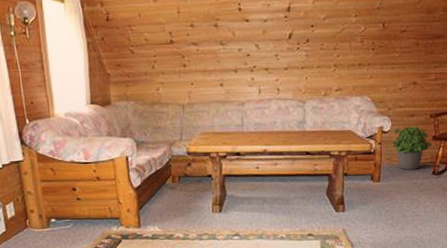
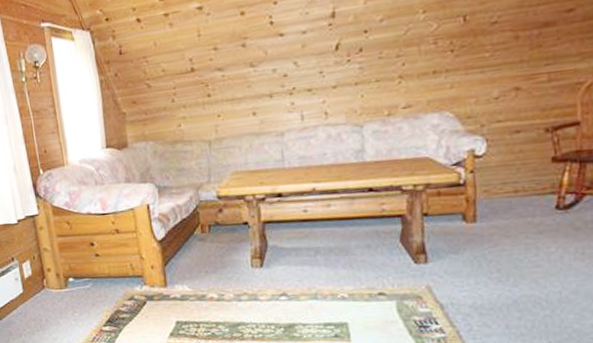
potted plant: present [391,126,432,170] -> none [488,145,552,205]

